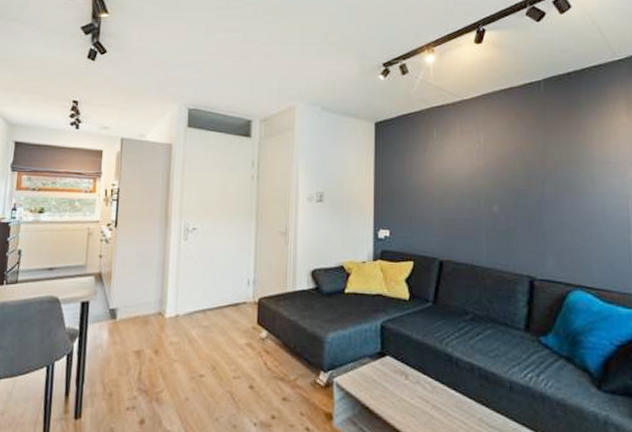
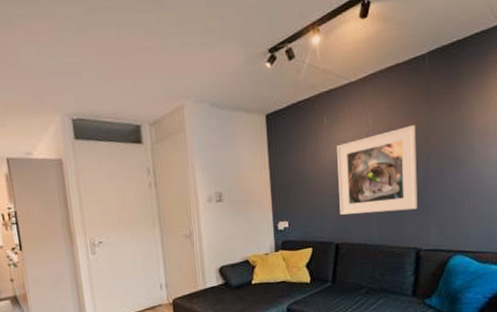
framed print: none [446,147,532,234] -> present [337,125,418,215]

